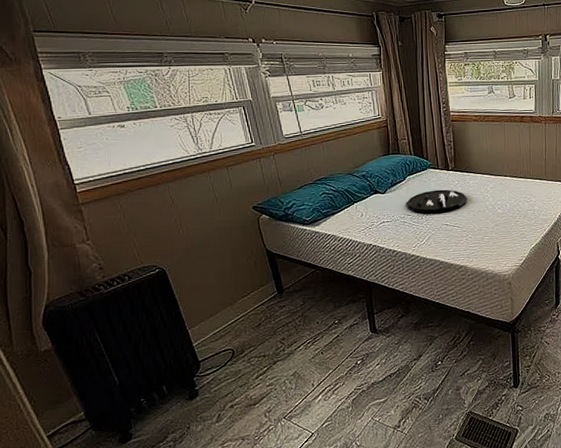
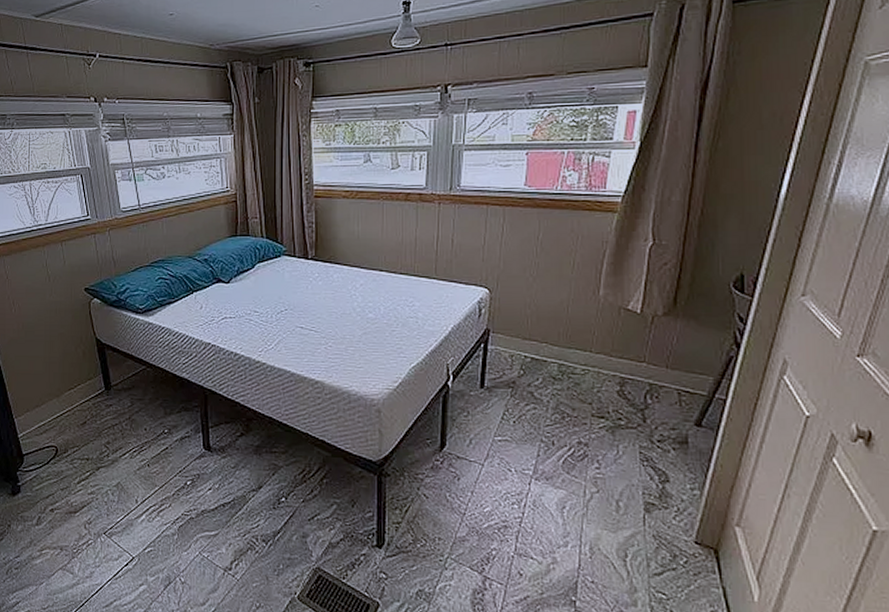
decorative tray: present [406,189,468,214] -> none [253,282,330,312]

